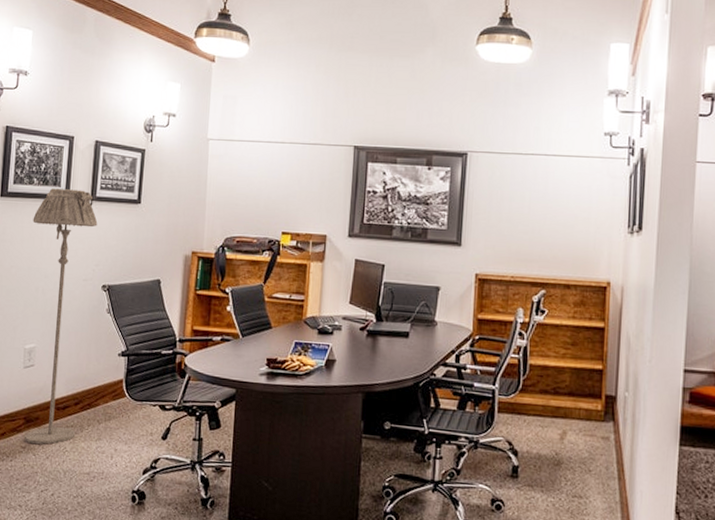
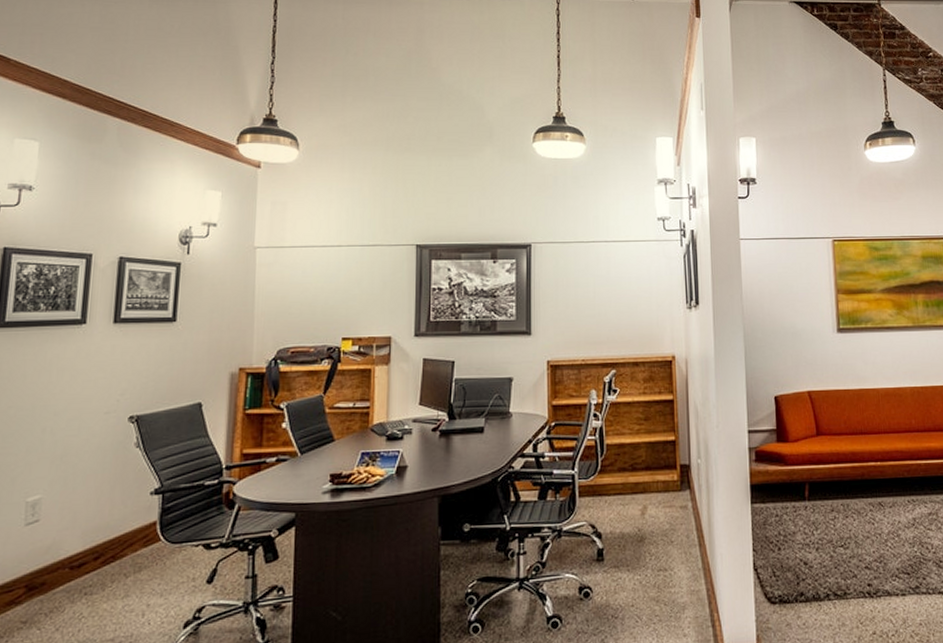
floor lamp: present [24,188,98,445] -> none [25,312,123,616]

